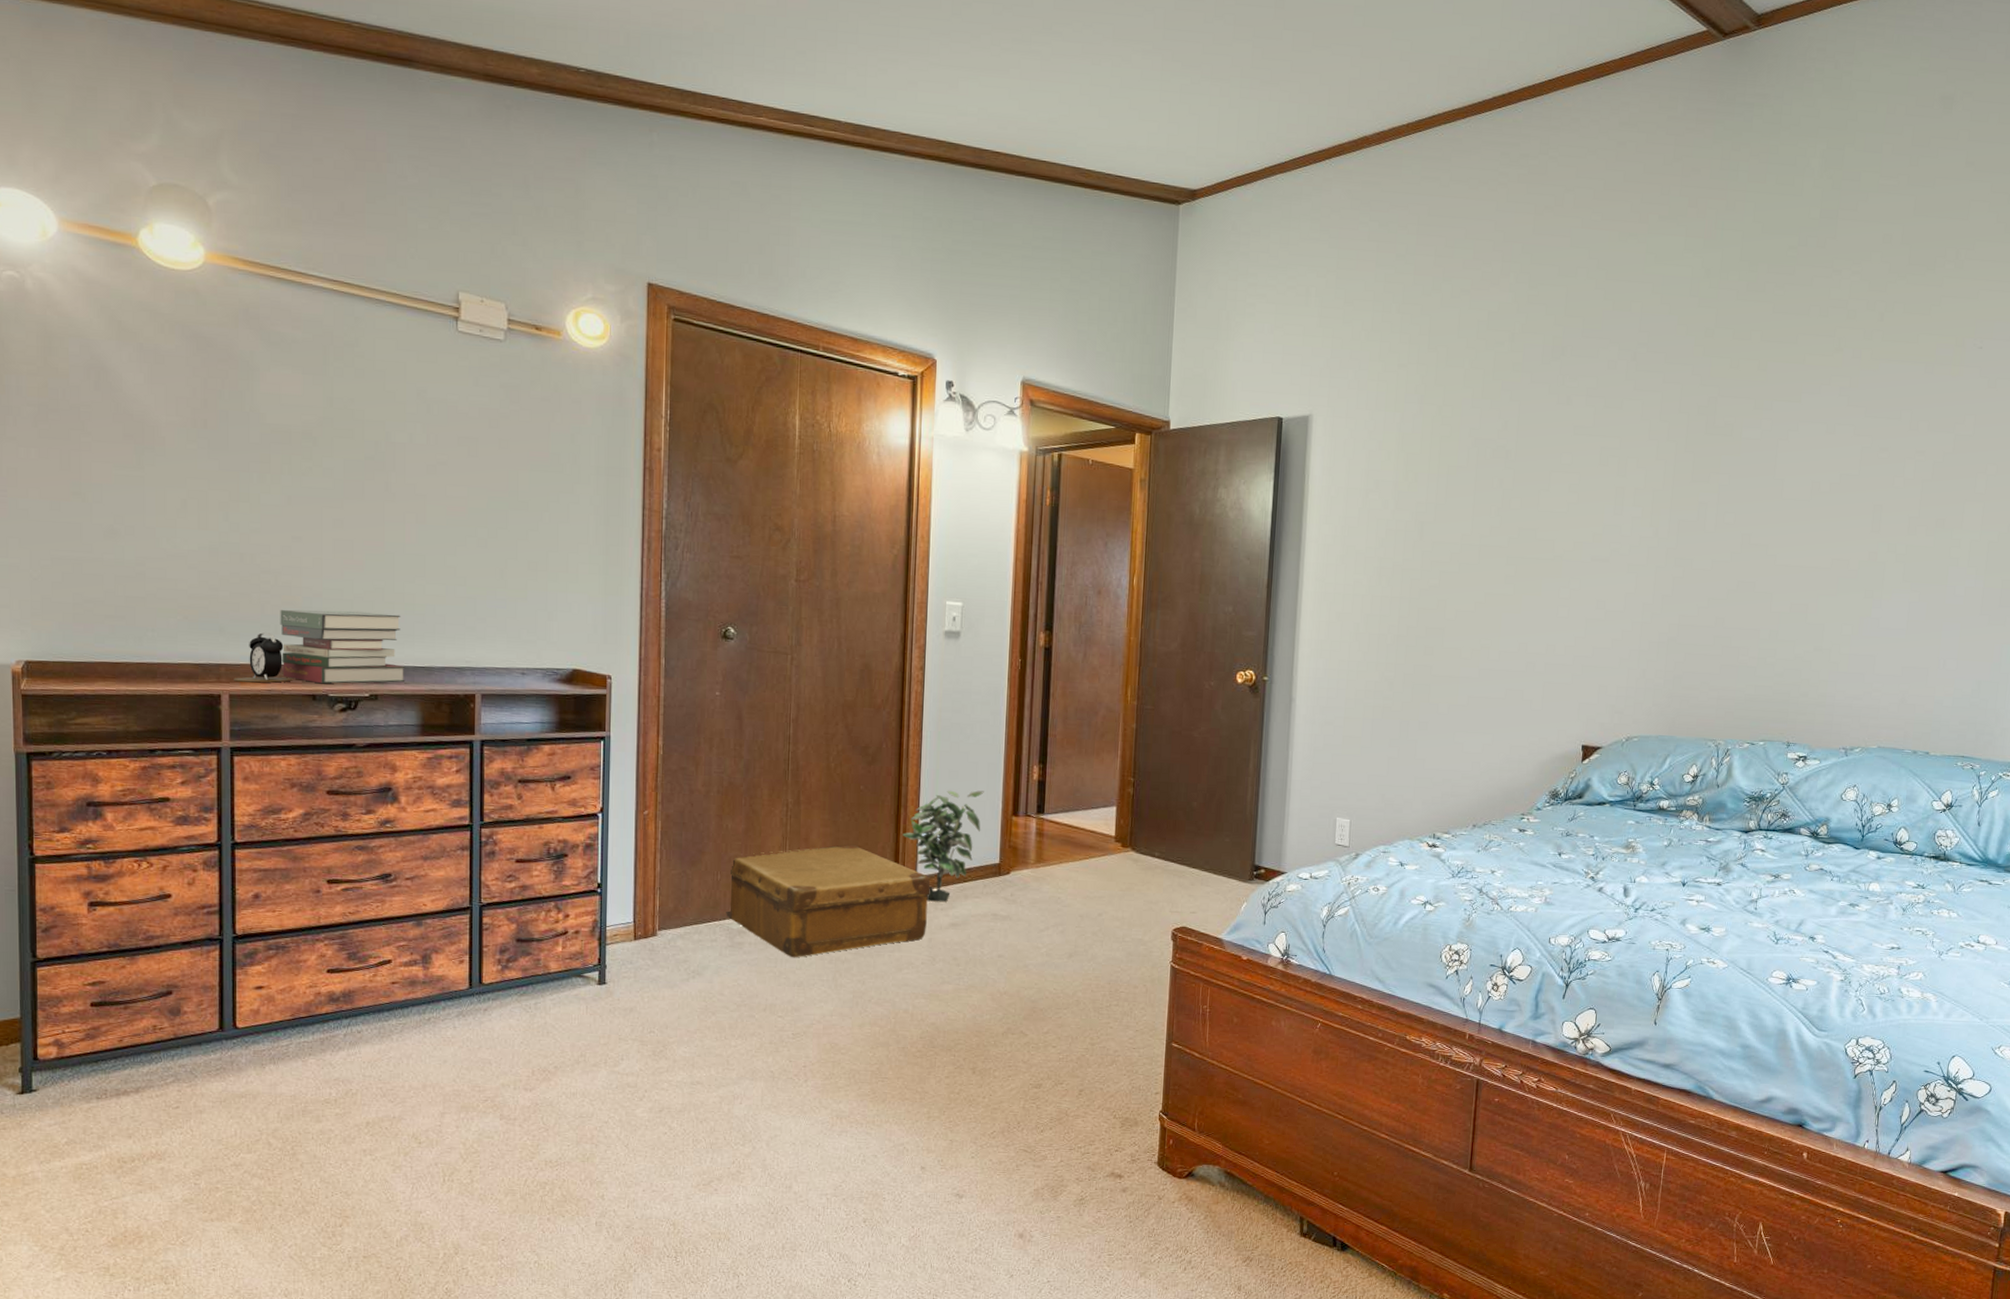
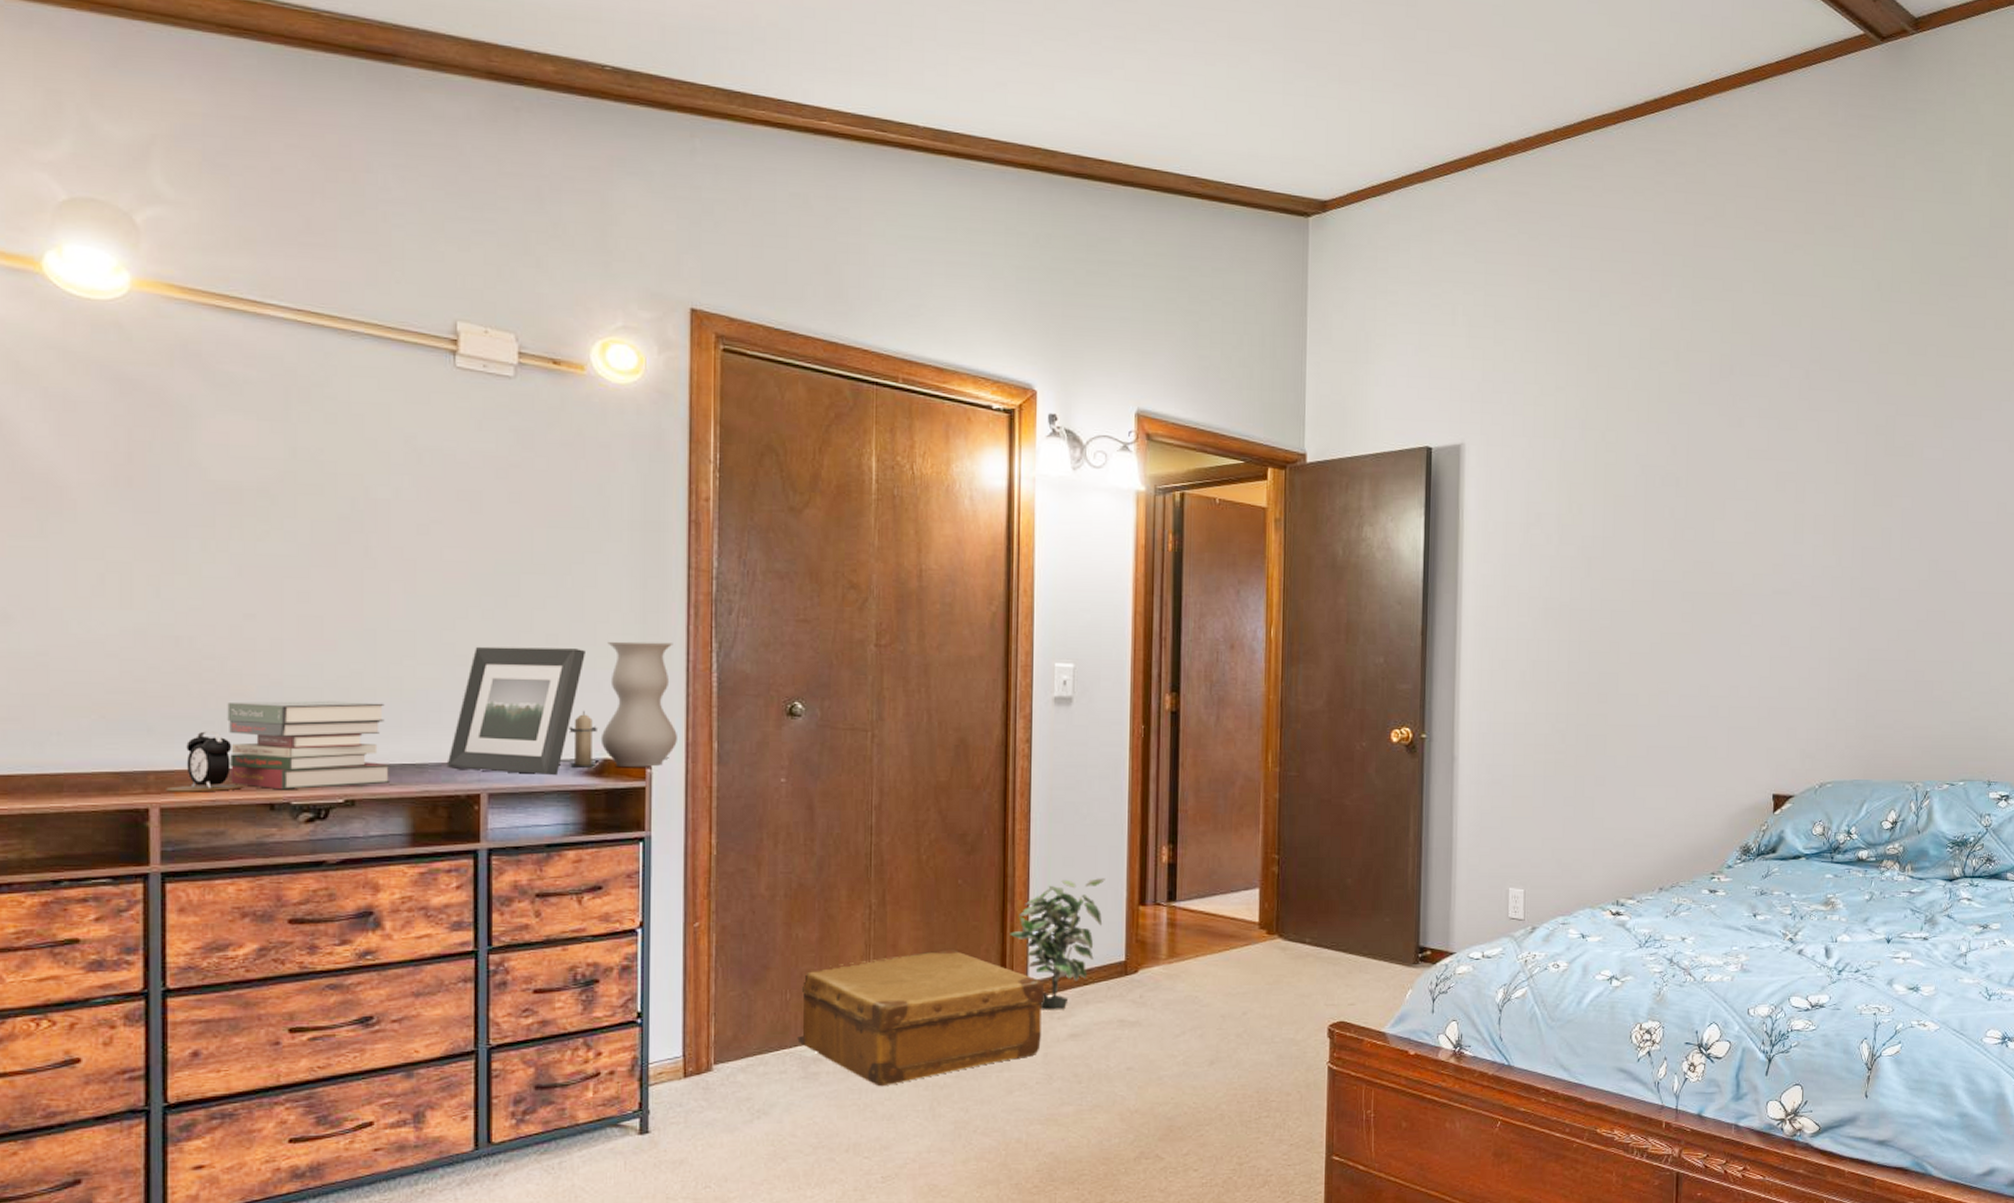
picture frame: none [449,570,559,682] -> present [446,646,585,776]
candle: none [545,628,568,677] -> present [569,711,597,769]
vase: none [571,569,632,678] -> present [600,641,677,767]

